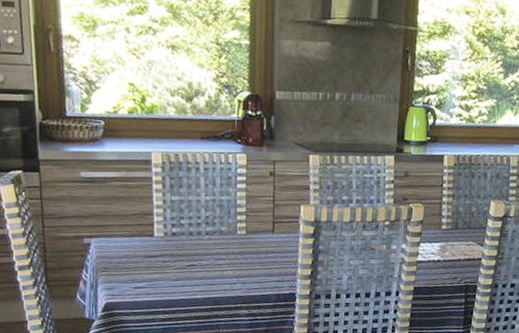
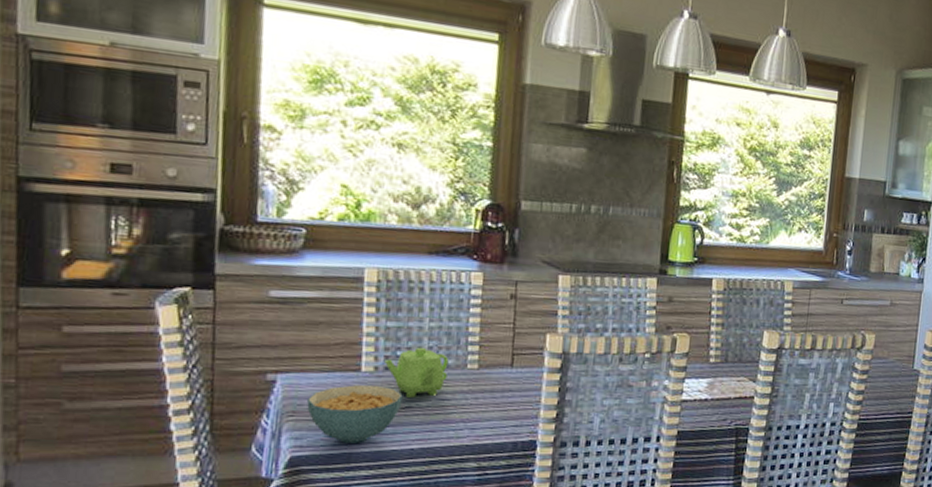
cereal bowl: none [115,247,188,293] -> present [307,385,403,443]
teapot: none [172,216,222,258] -> present [384,347,449,398]

